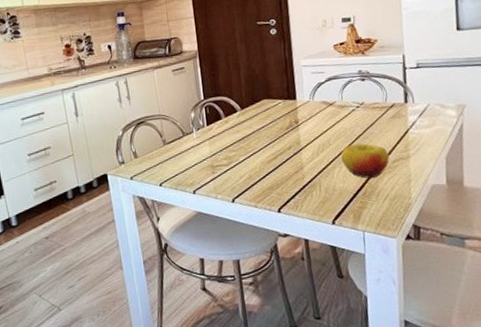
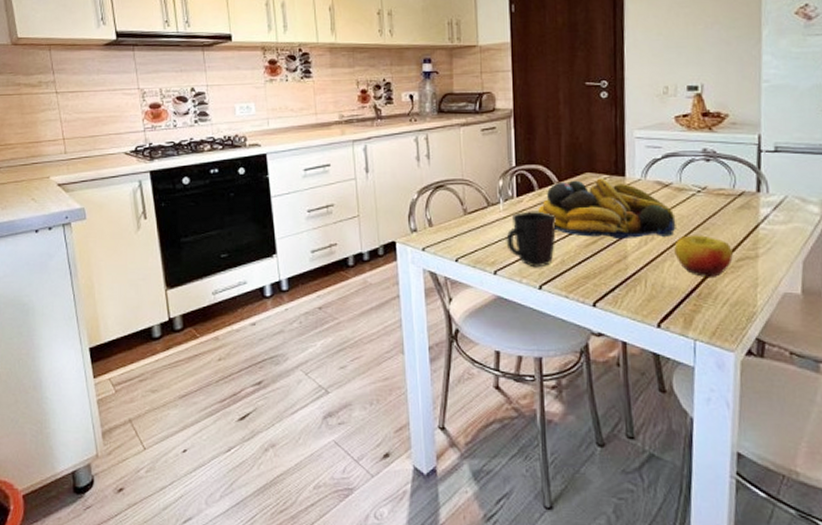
mug: none [201,136,243,185] -> present [506,211,556,268]
fruit bowl: none [225,103,342,154] -> present [537,178,676,240]

